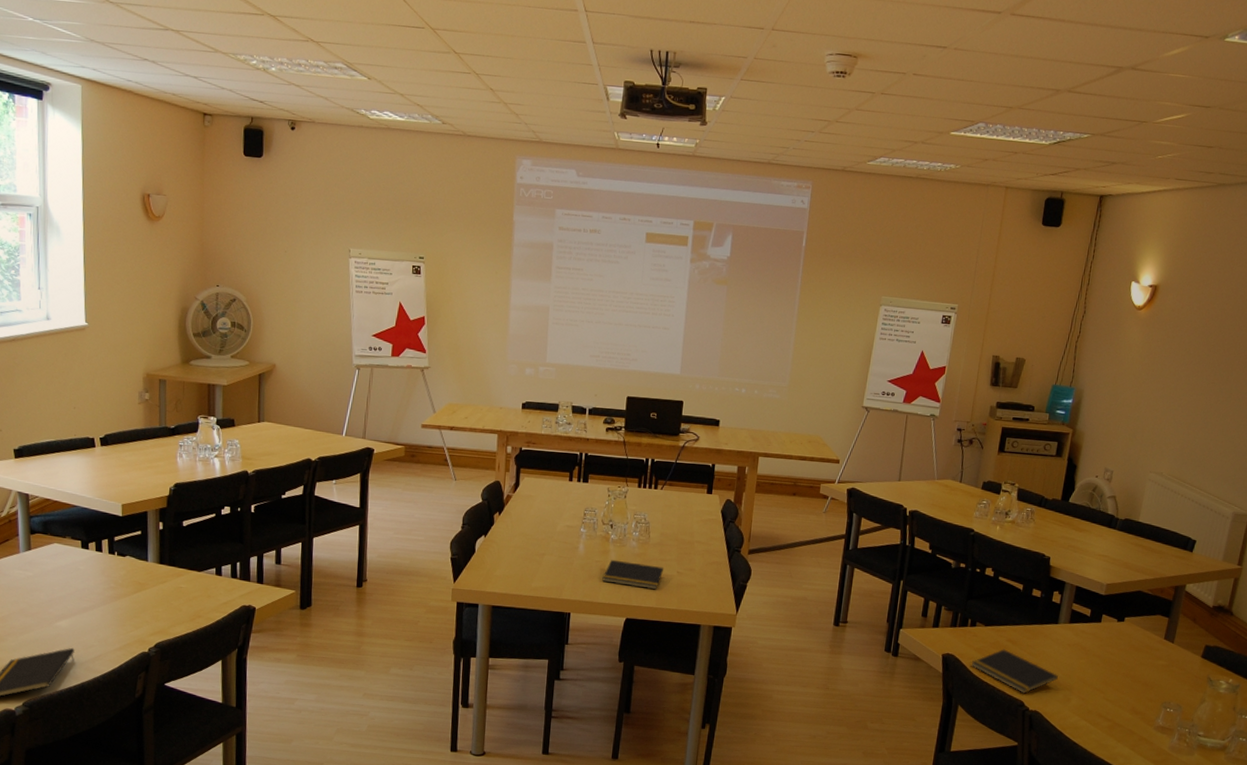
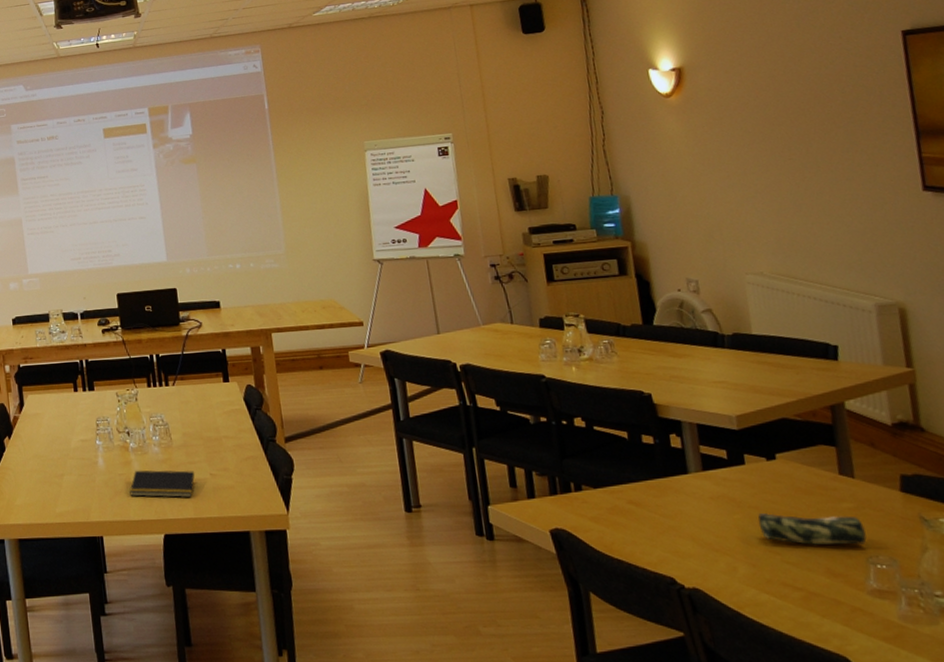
notepad: present [971,649,1058,694] -> none [589,514,711,568]
pencil case: none [1096,661,1168,693] -> present [757,513,867,545]

